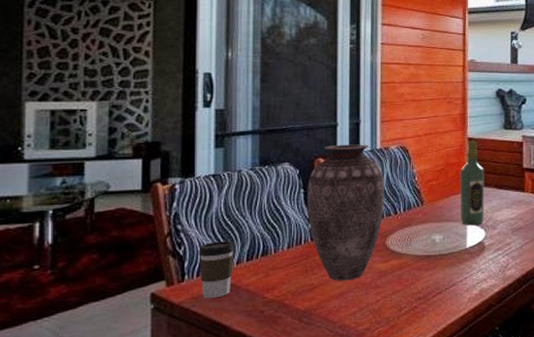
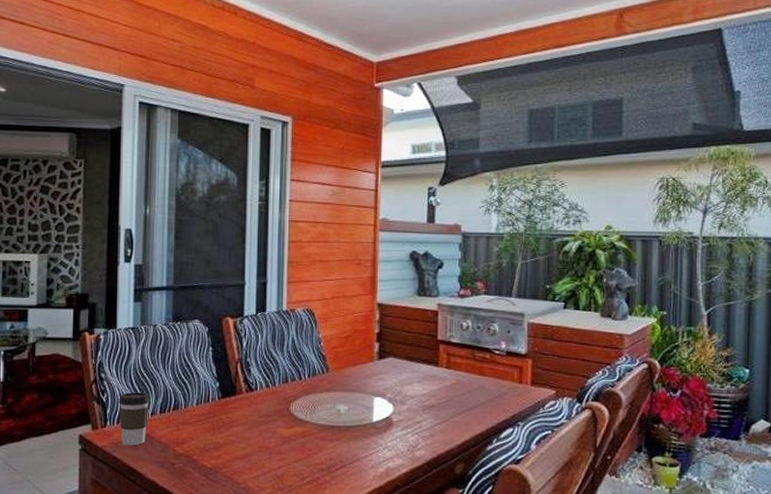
vase: present [307,144,384,281] -> none [215,304,289,443]
wine bottle: present [460,140,485,226] -> none [367,306,394,399]

